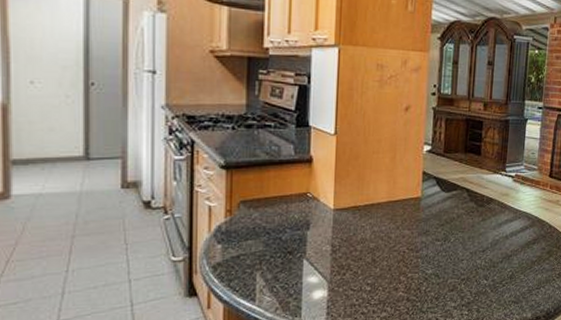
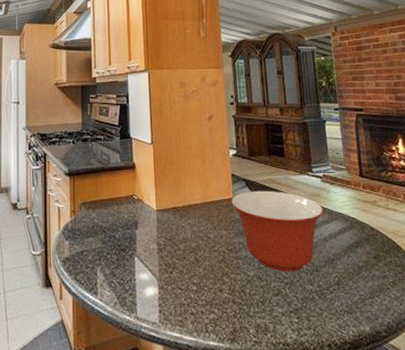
mixing bowl: none [418,189,510,269] -> present [231,190,324,272]

